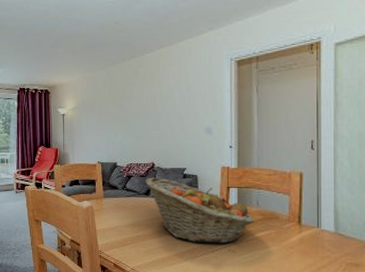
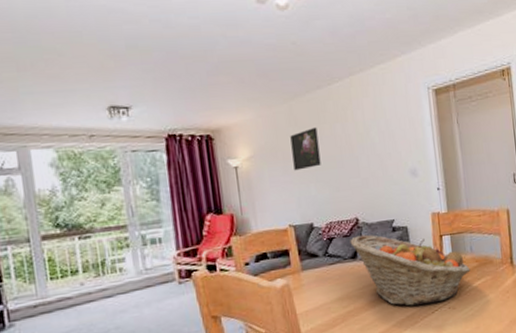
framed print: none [106,88,128,121] -> present [290,127,321,171]

